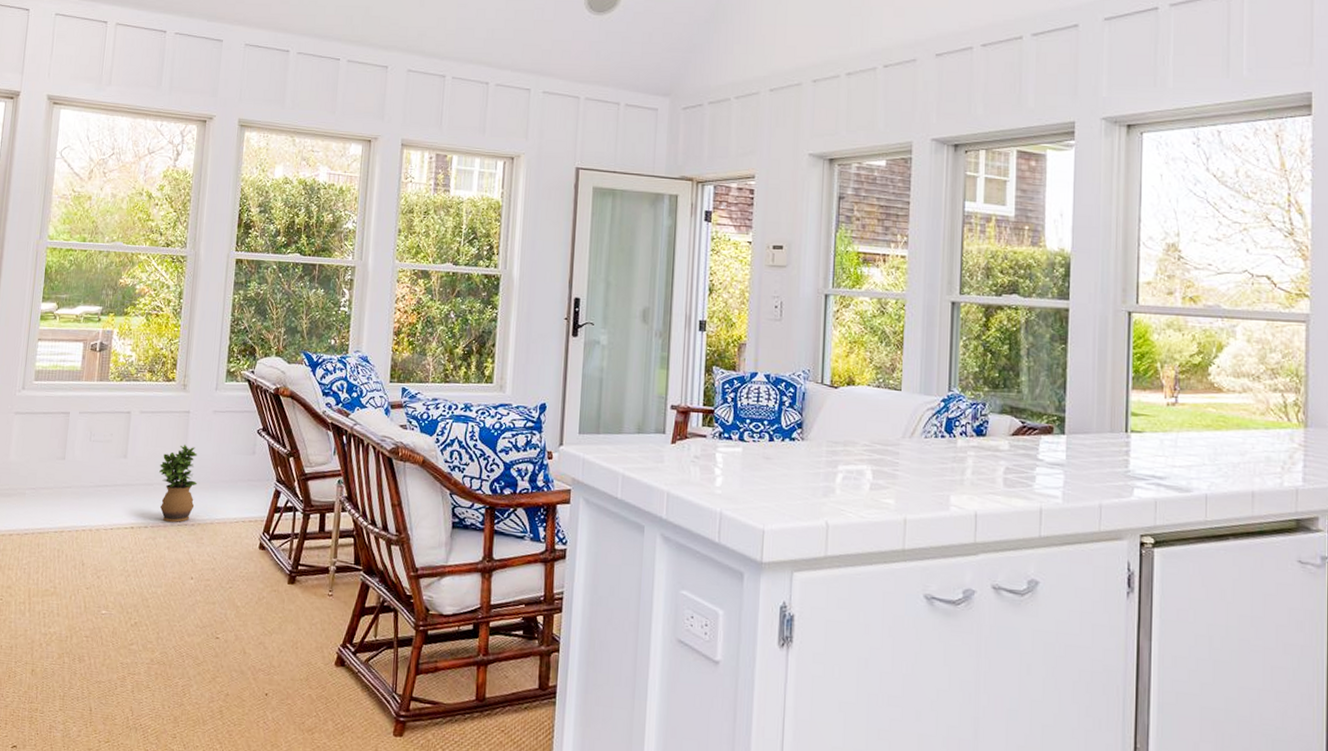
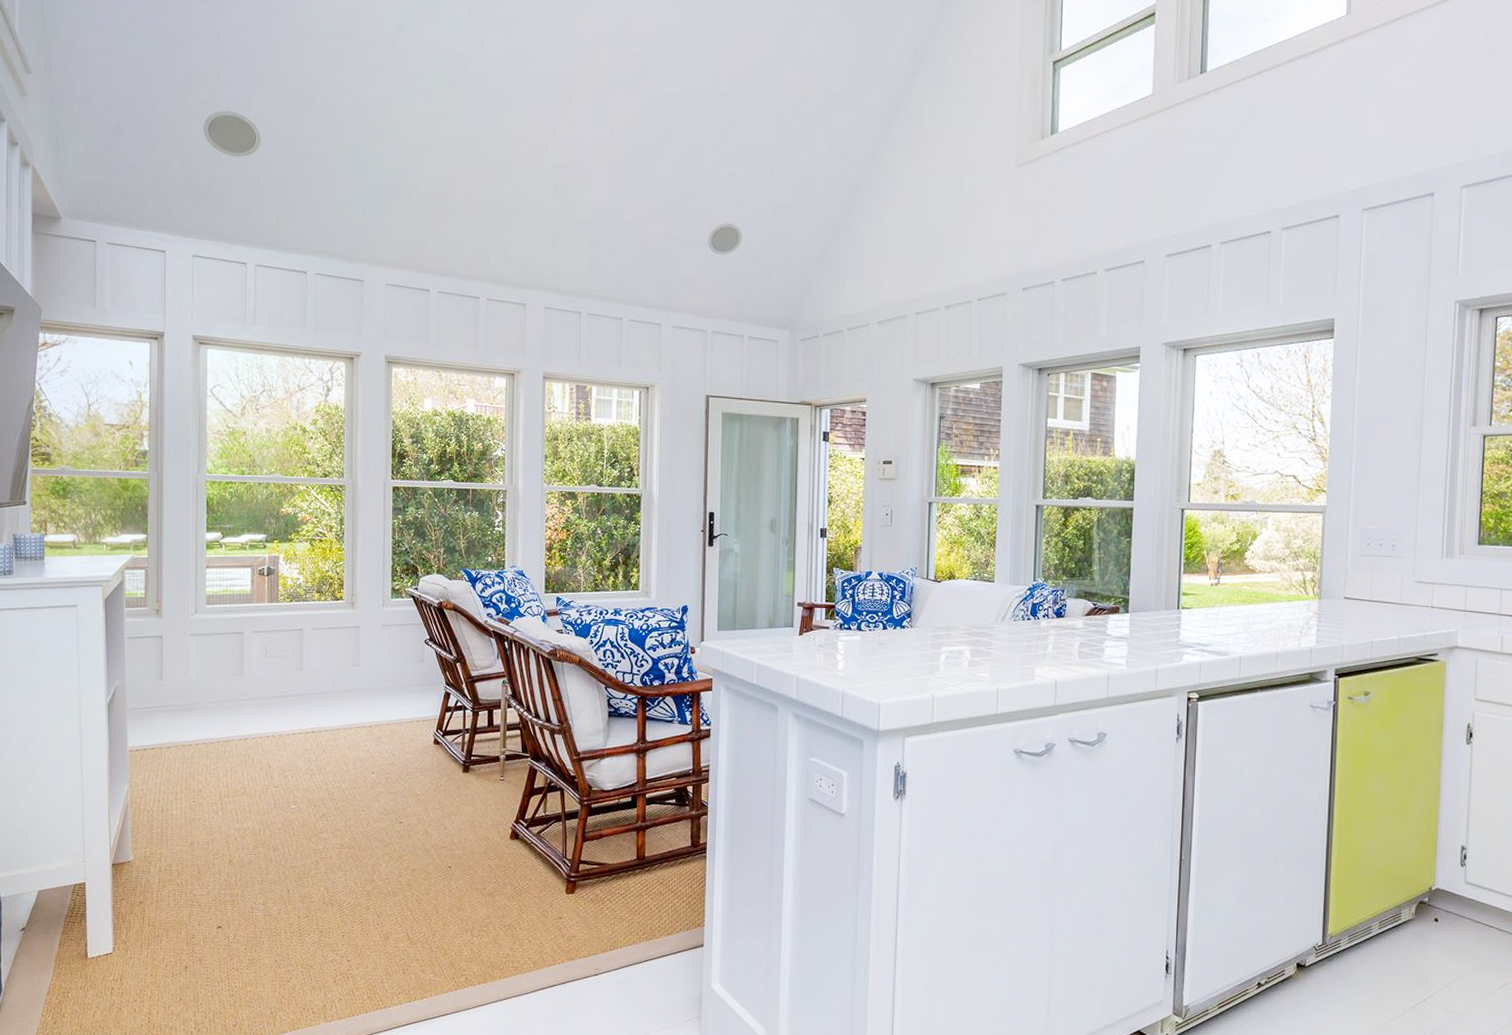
potted plant: present [159,444,198,522] -> none [335,655,372,725]

